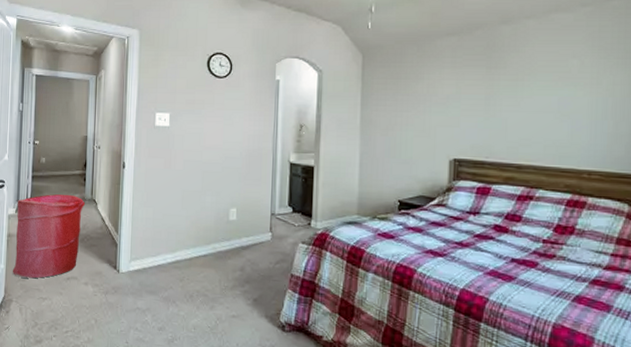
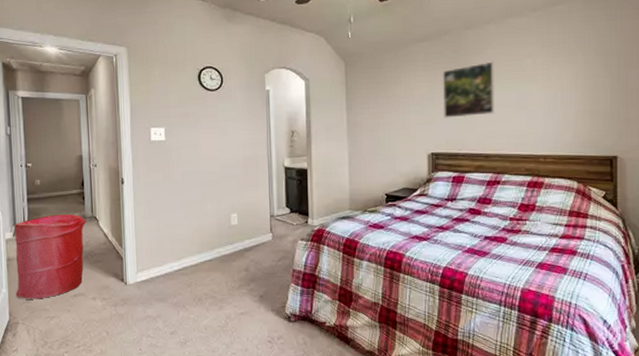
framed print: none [470,60,533,122] -> present [442,61,495,118]

